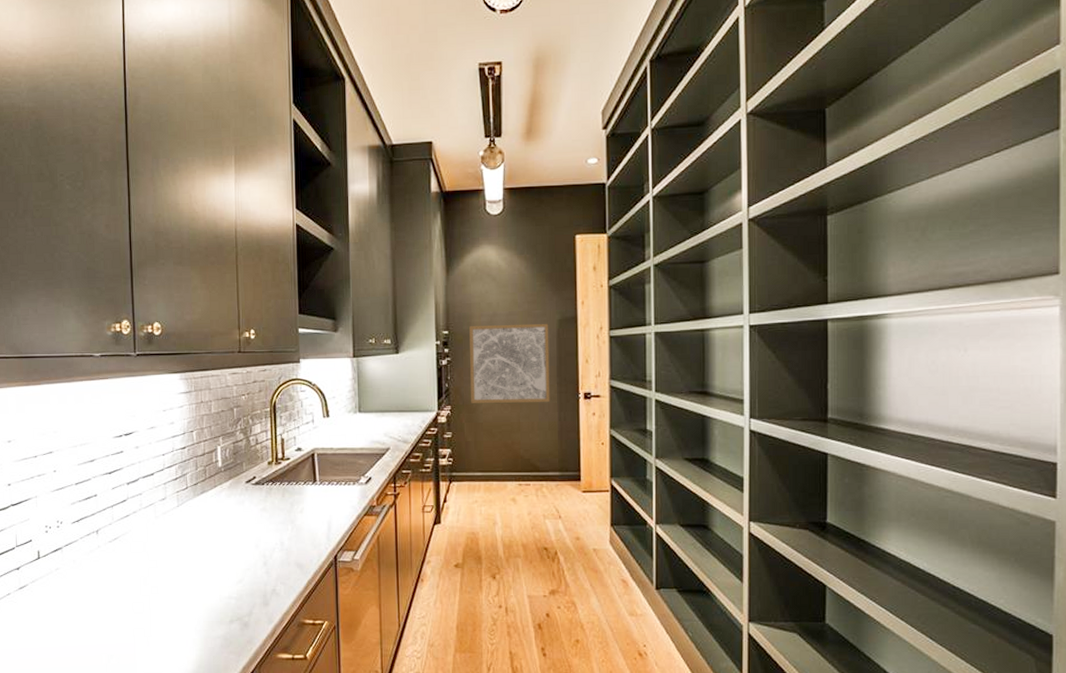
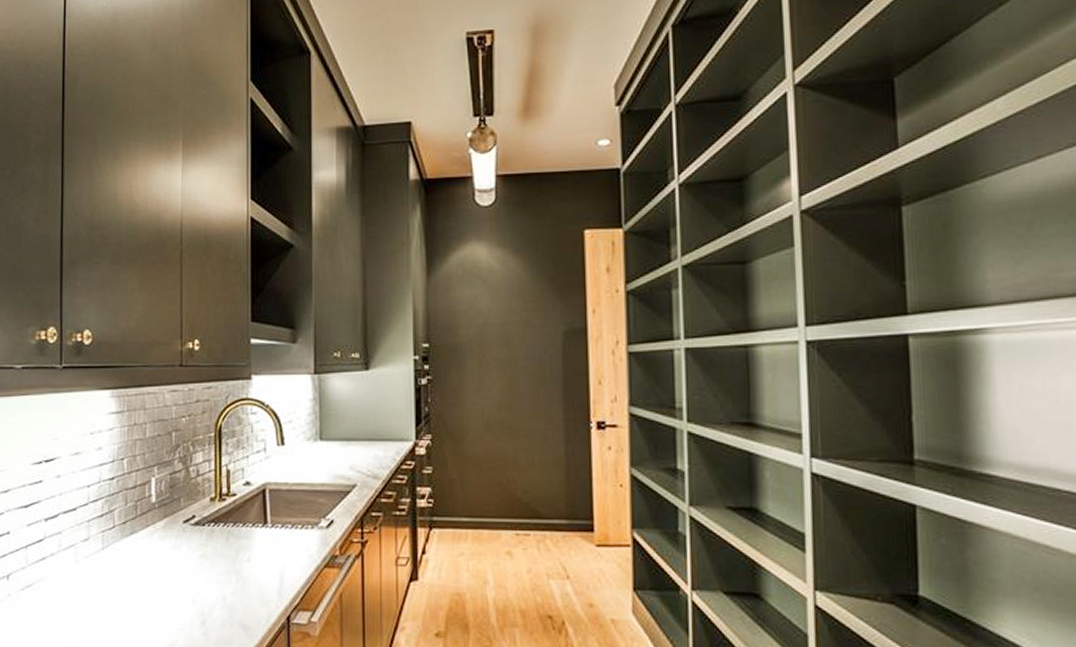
wall art: present [469,323,550,403] -> none [455,335,554,432]

